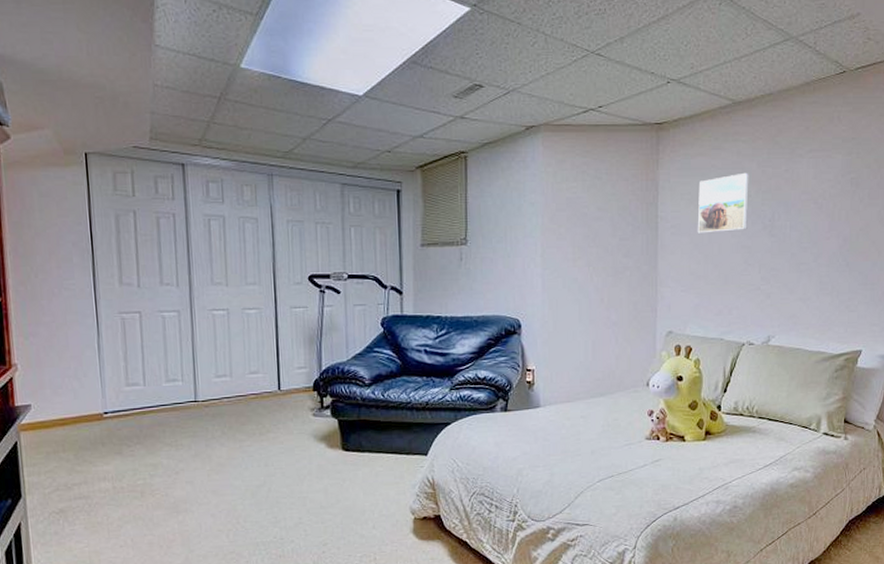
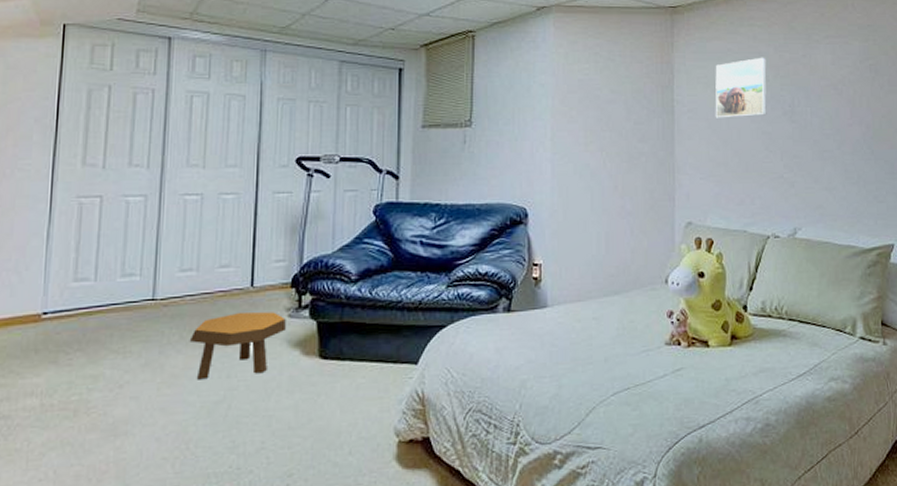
footstool: none [230,411,311,468] -> present [189,311,286,380]

